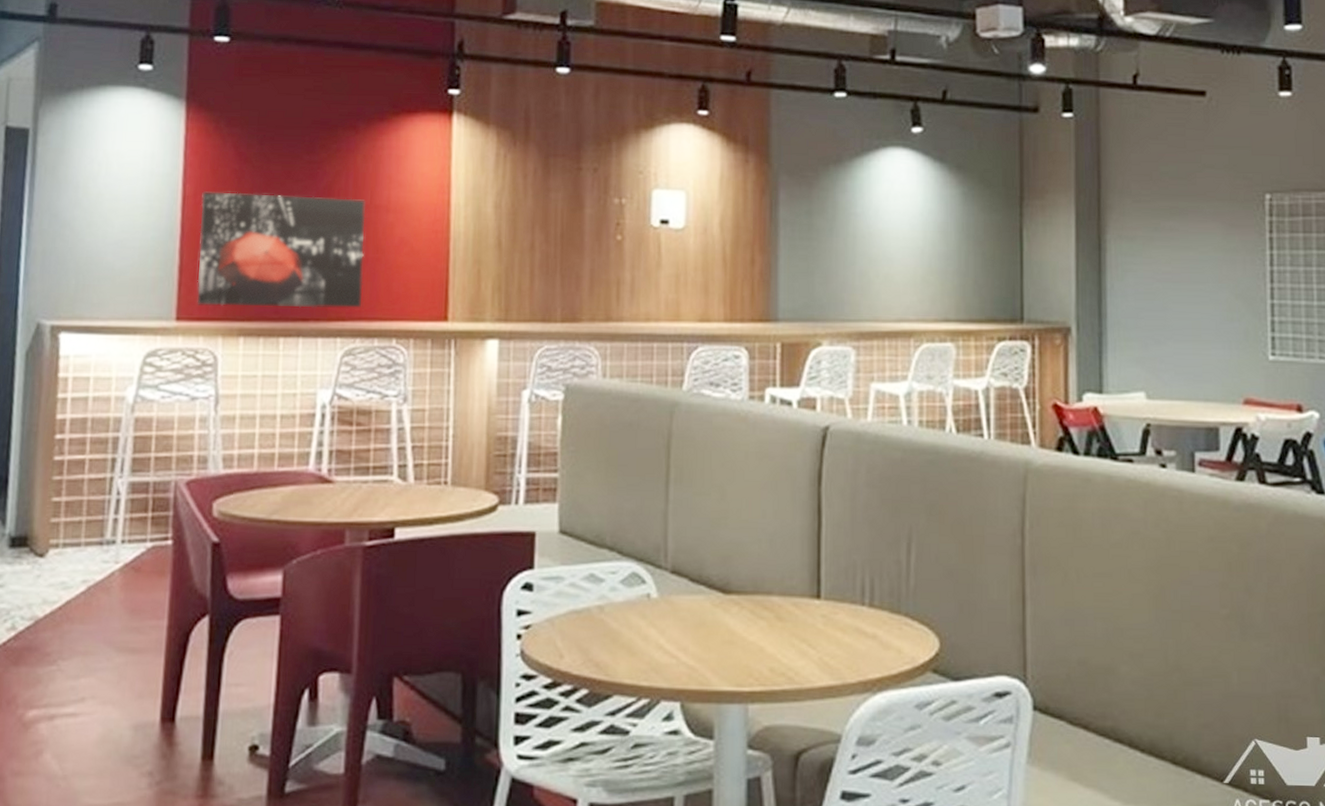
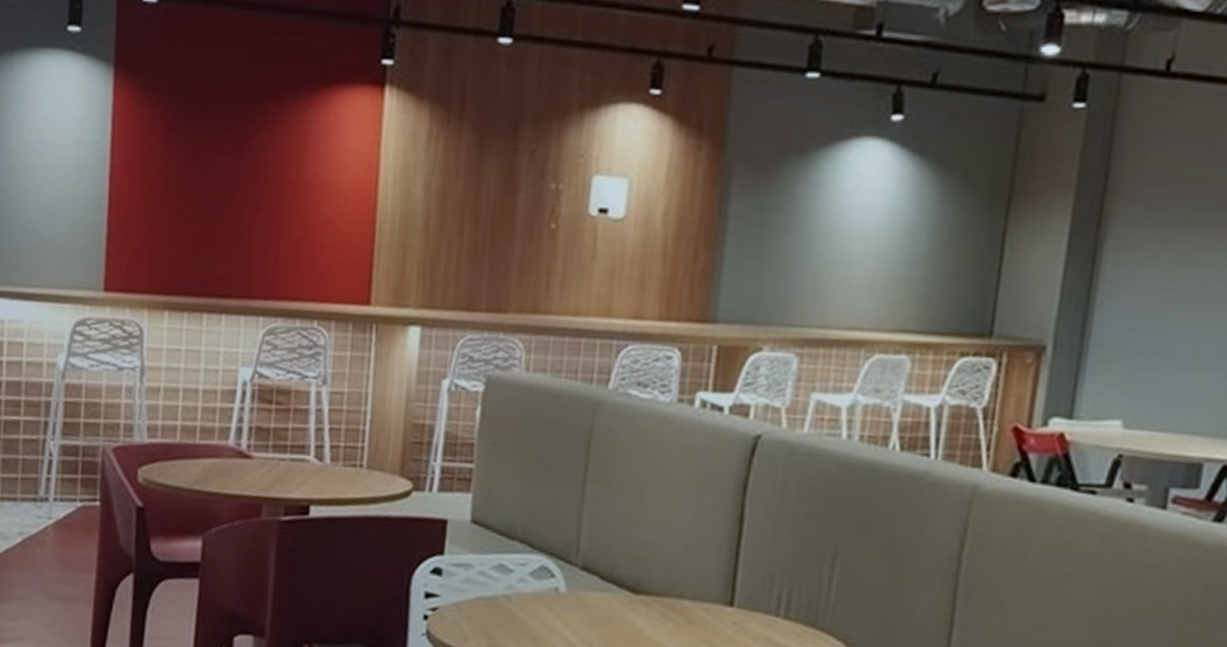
wall art: present [197,191,366,308] -> none [124,161,292,288]

